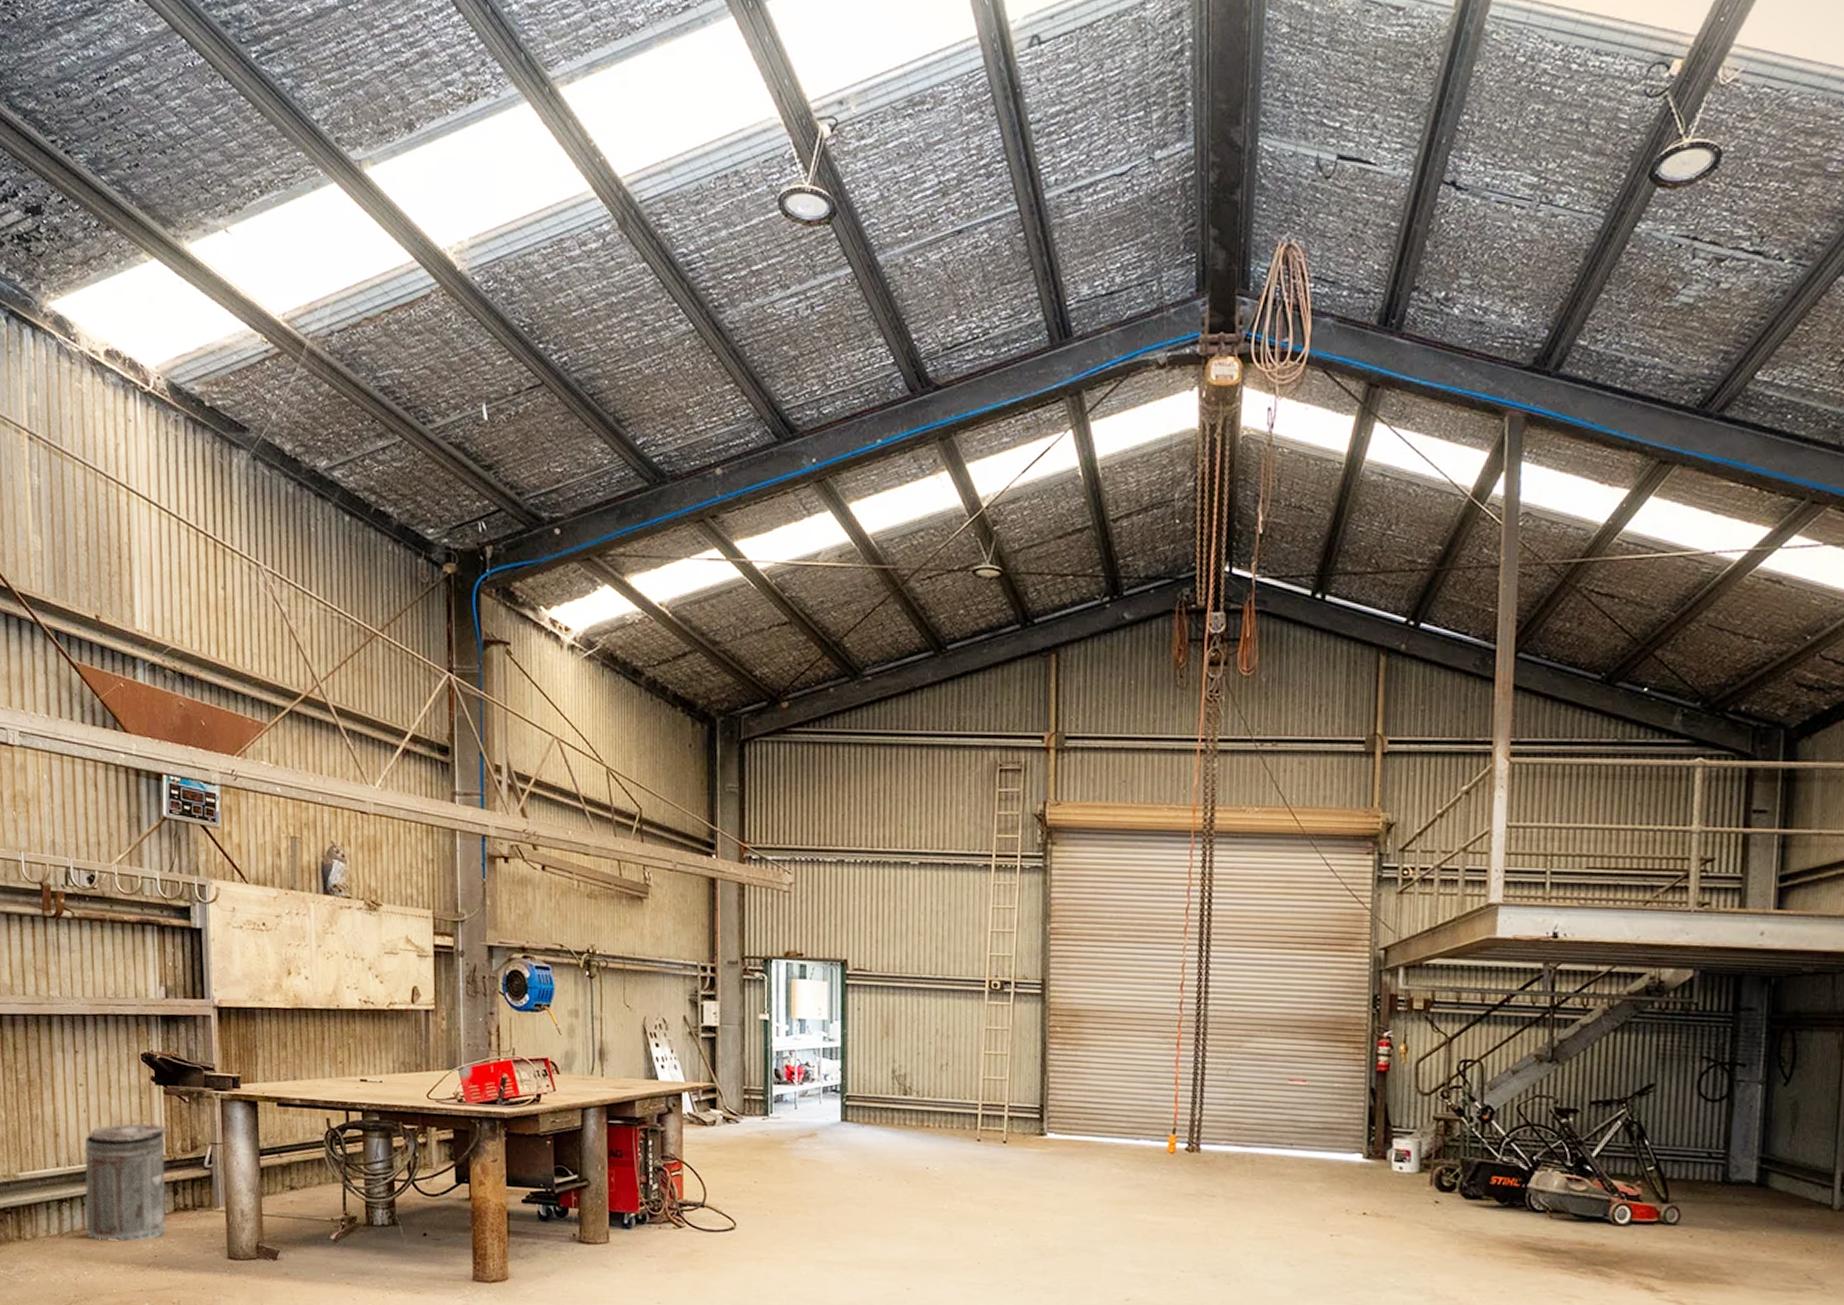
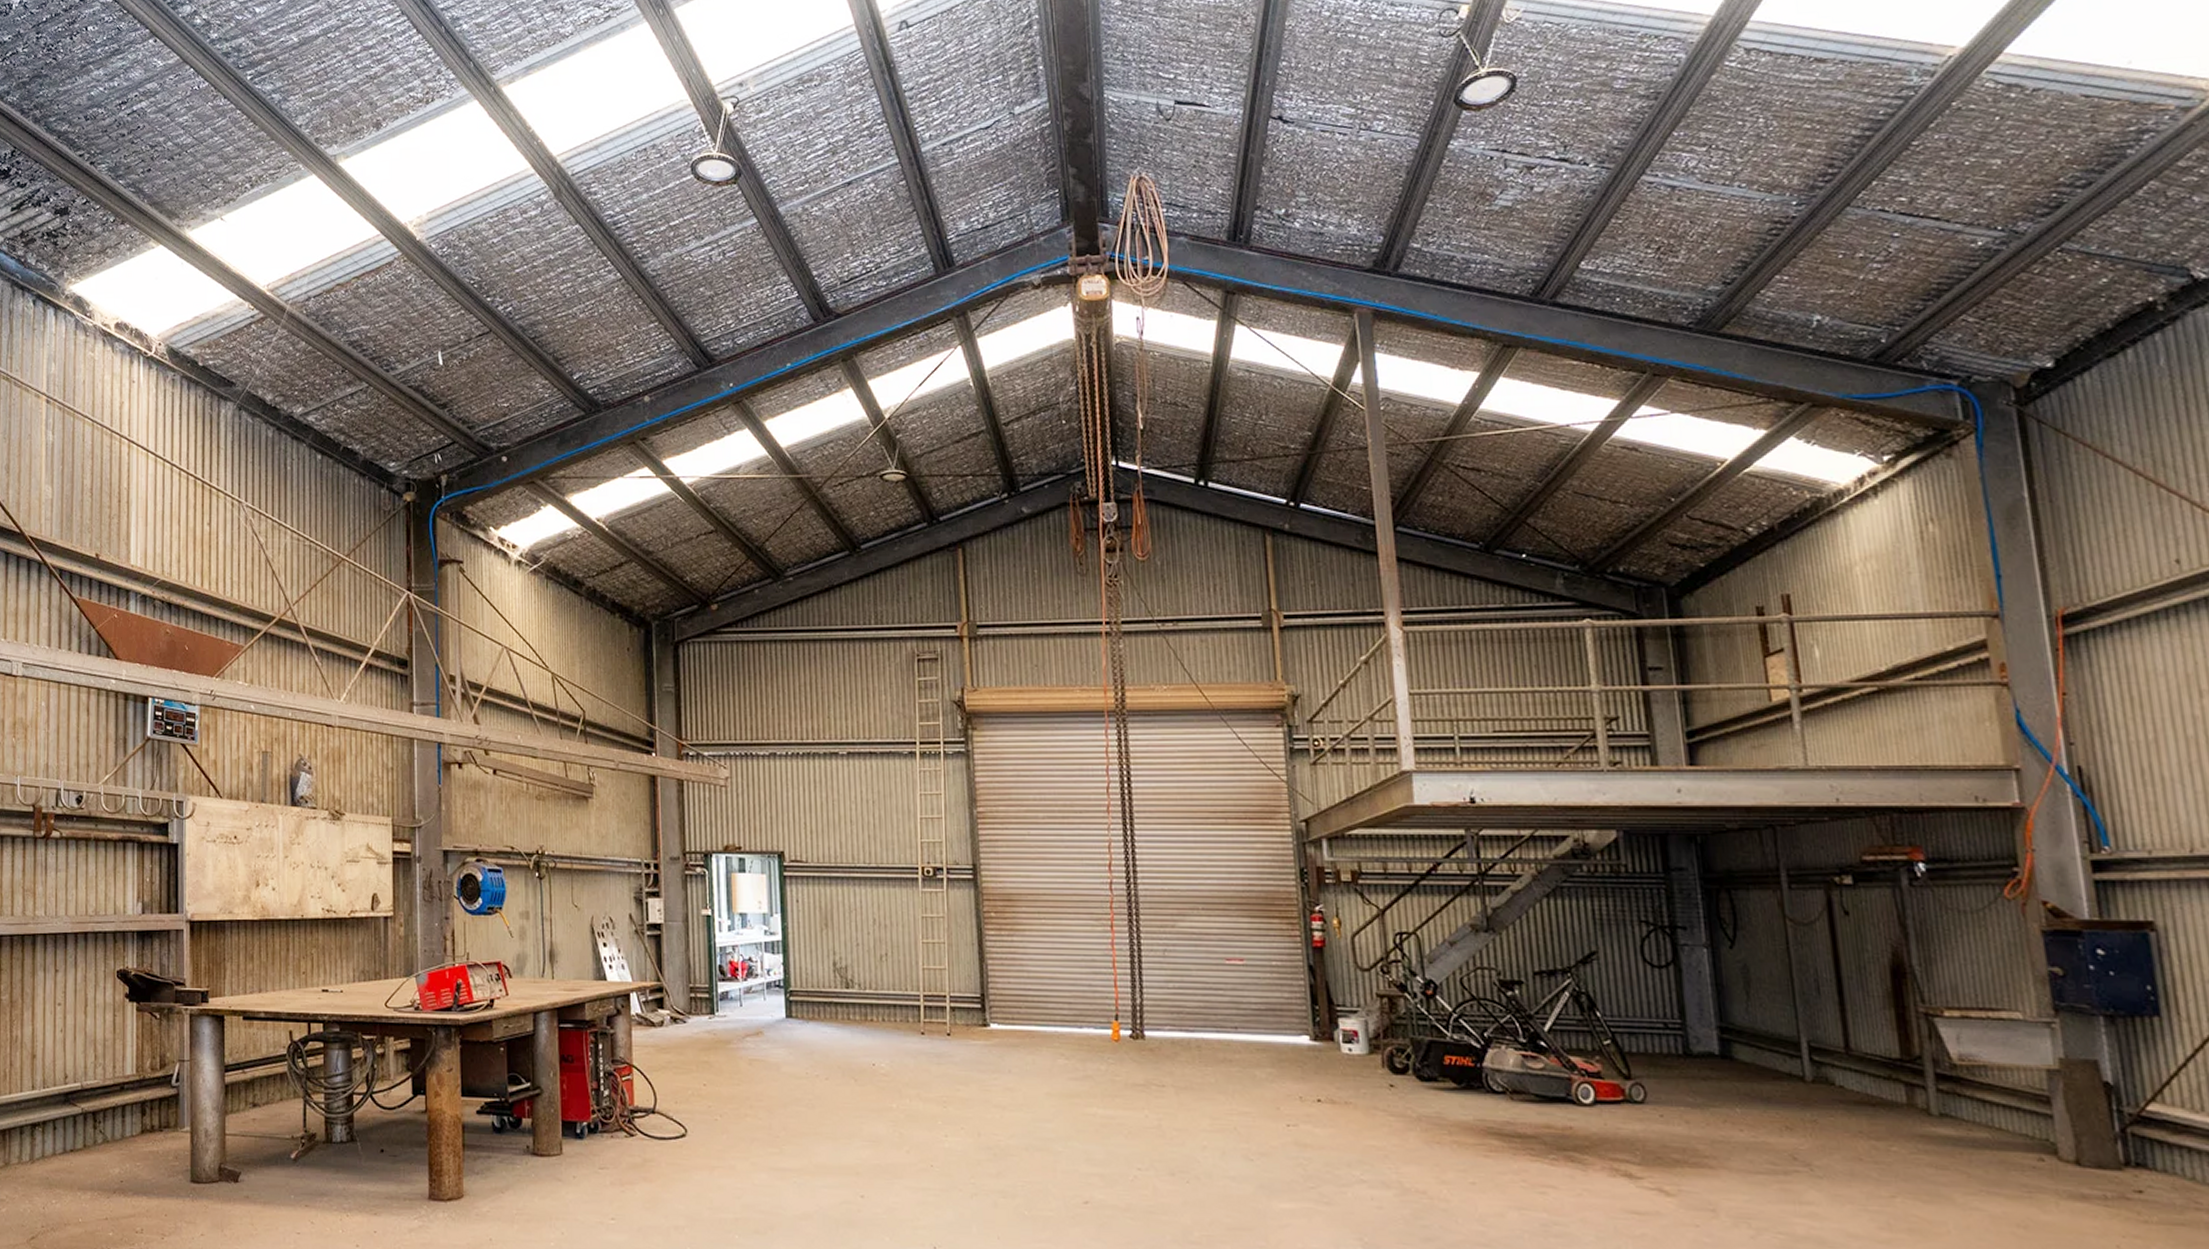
trash can: present [84,1123,171,1242] -> none [56,1042,141,1167]

